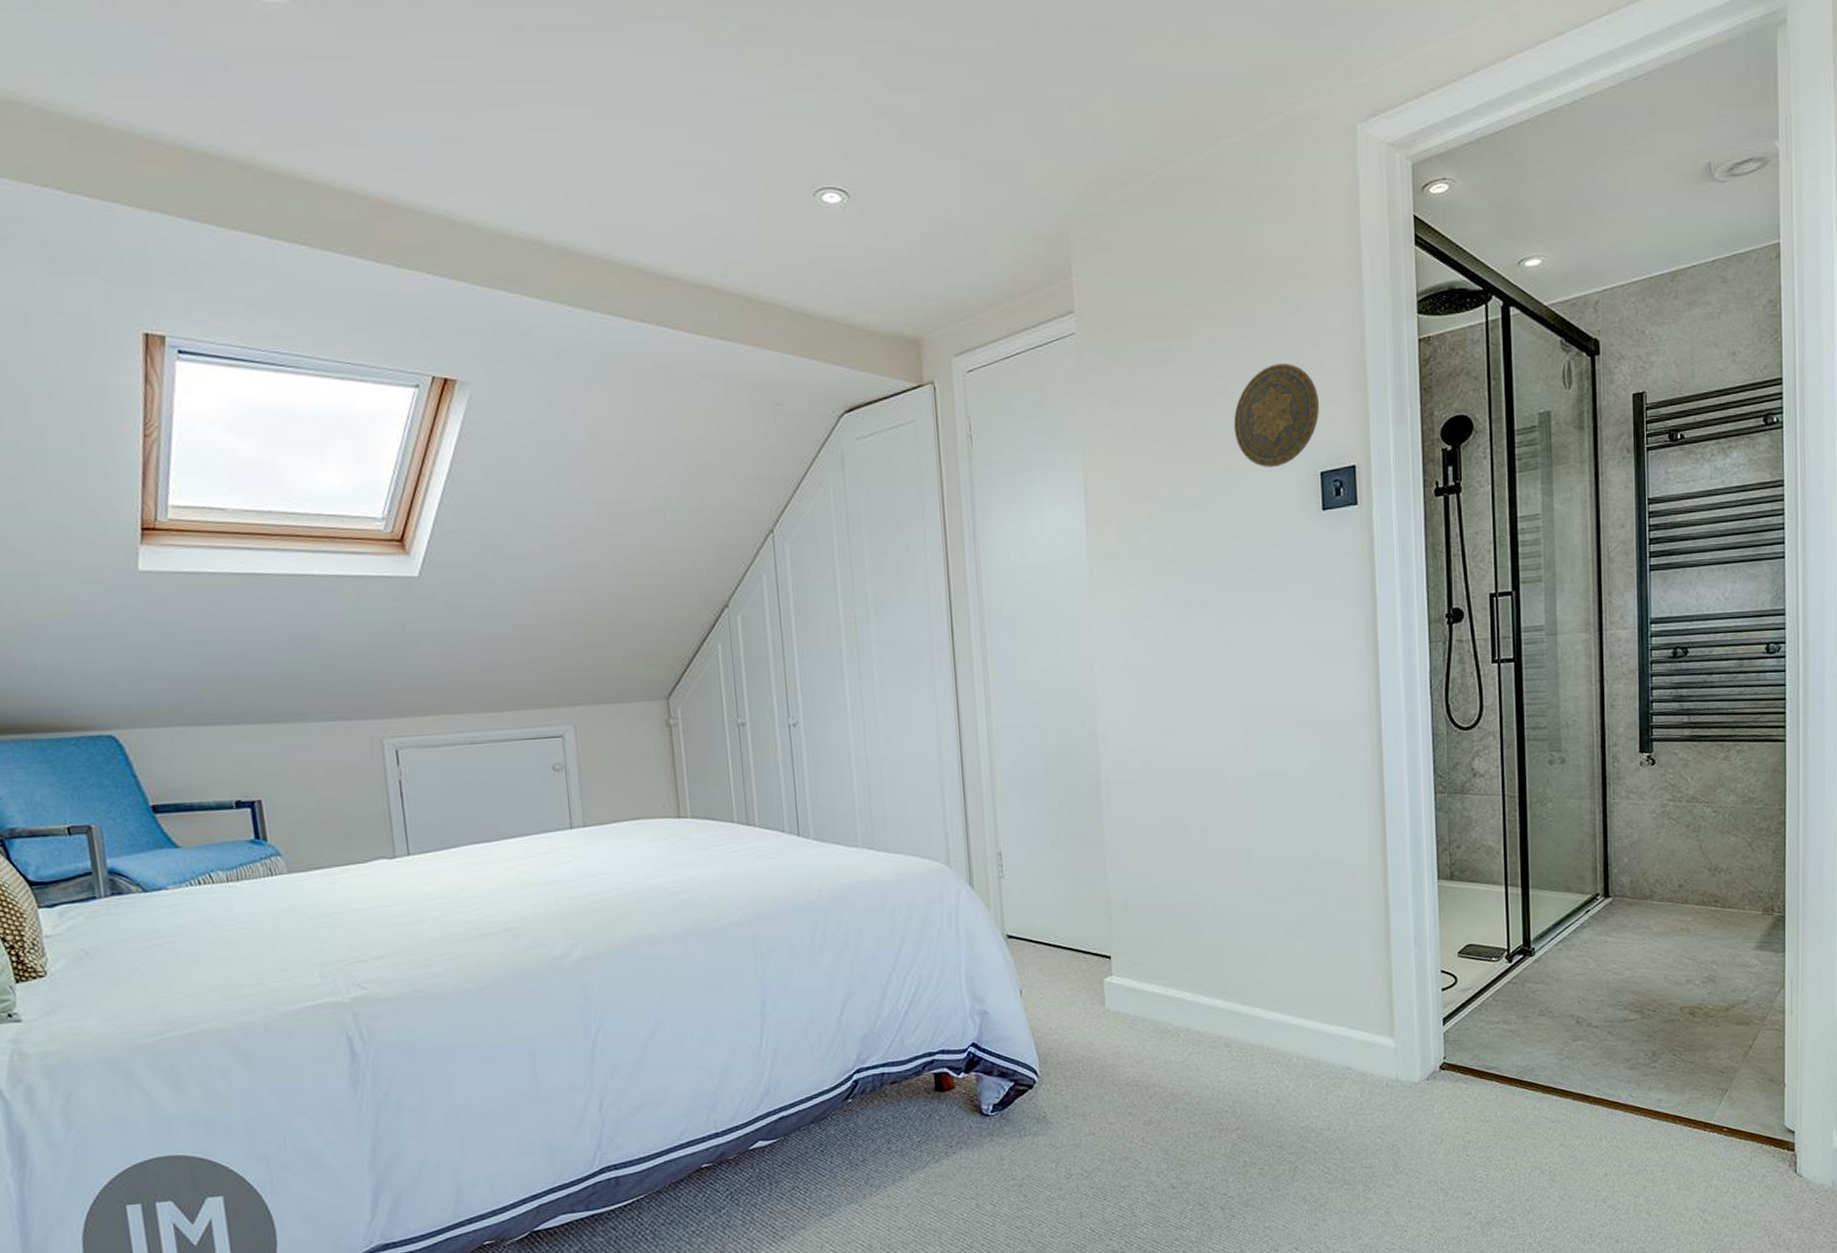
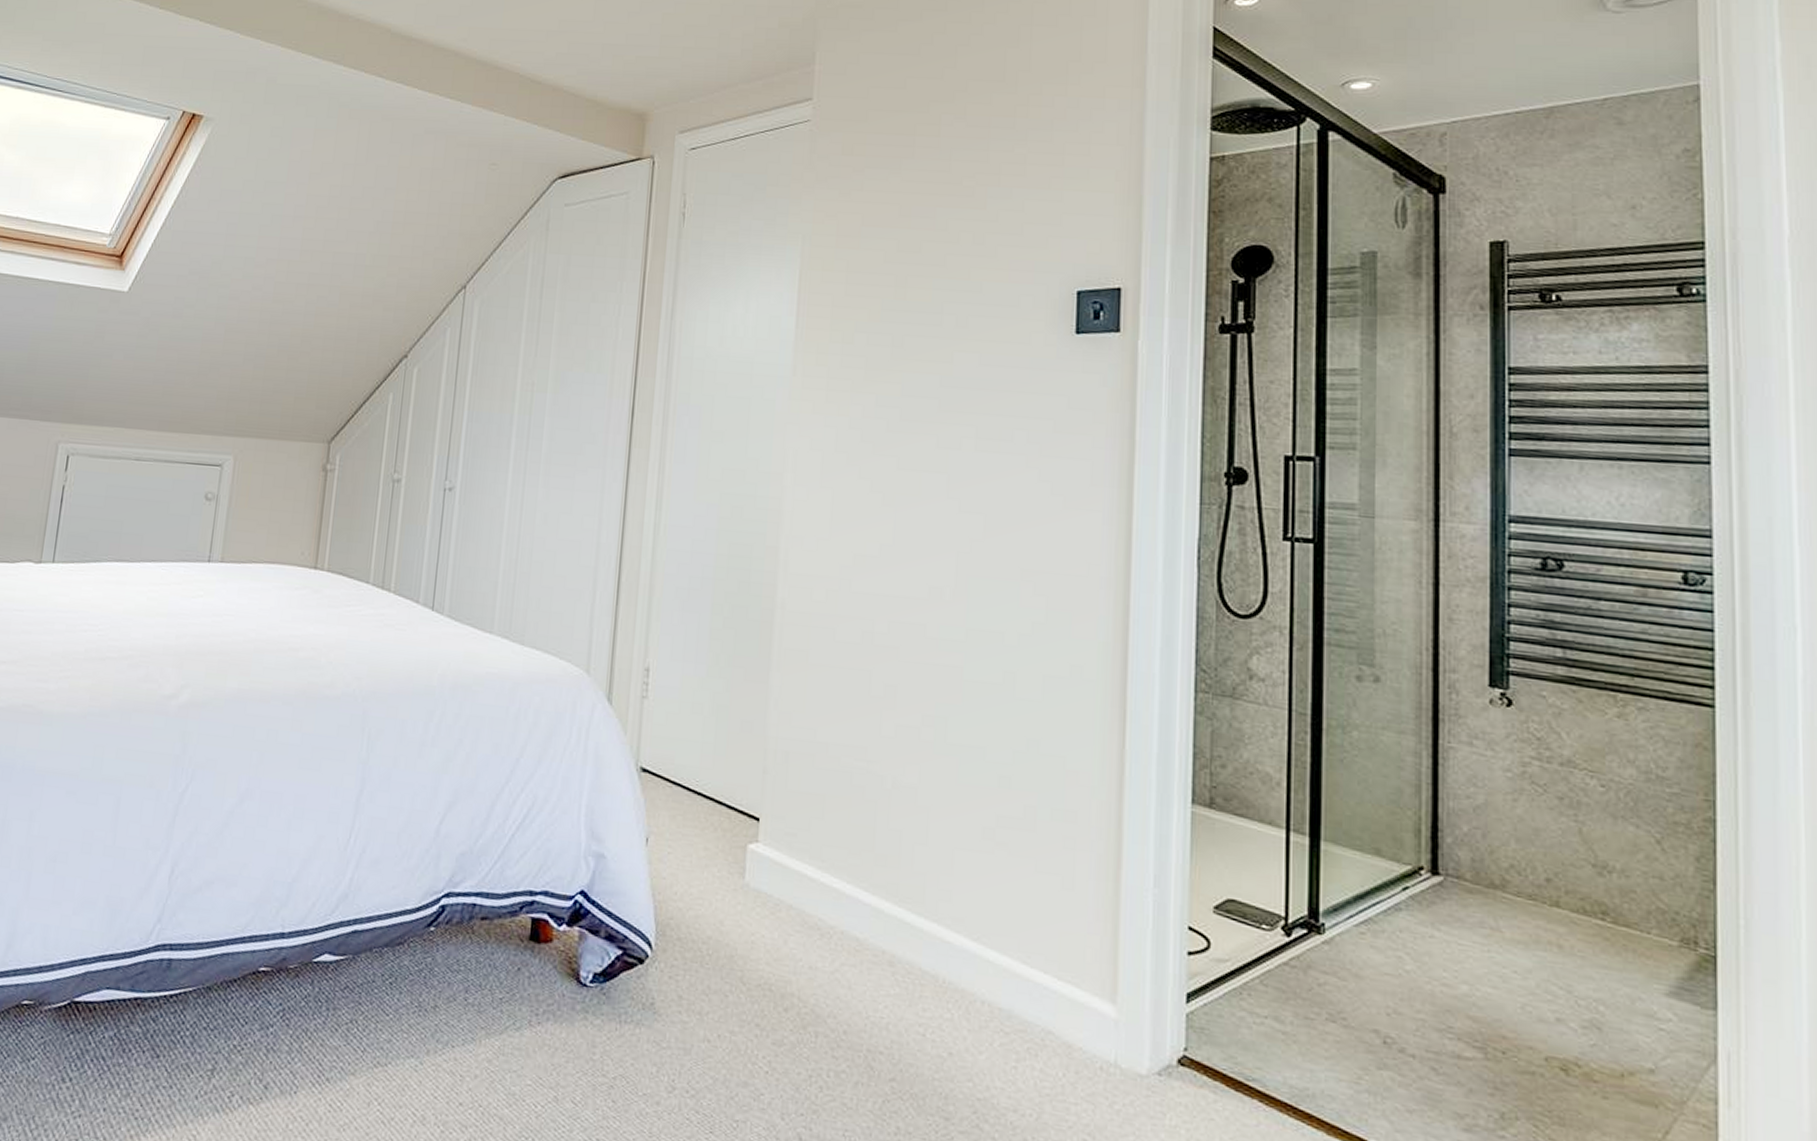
decorative plate: present [1233,364,1320,468] -> none [977,170,1083,281]

